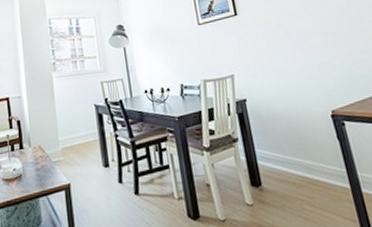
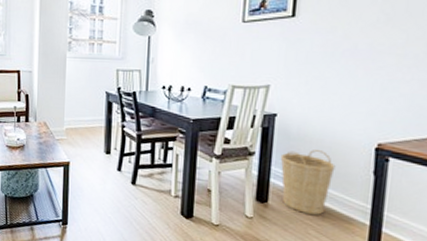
basket: none [259,125,311,190] -> present [280,150,336,216]

